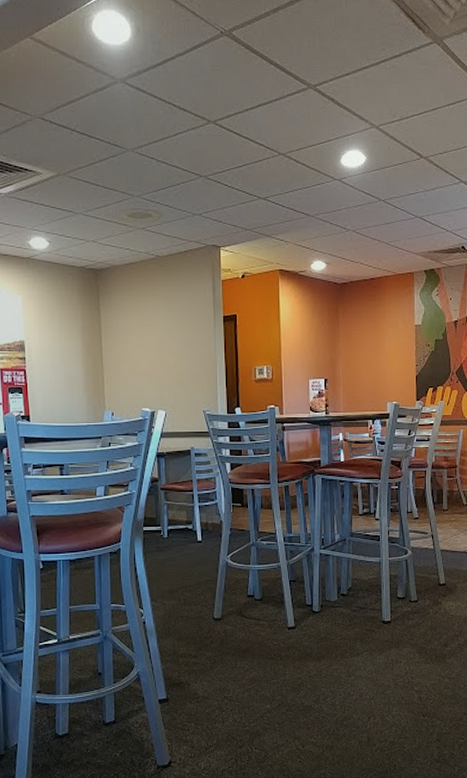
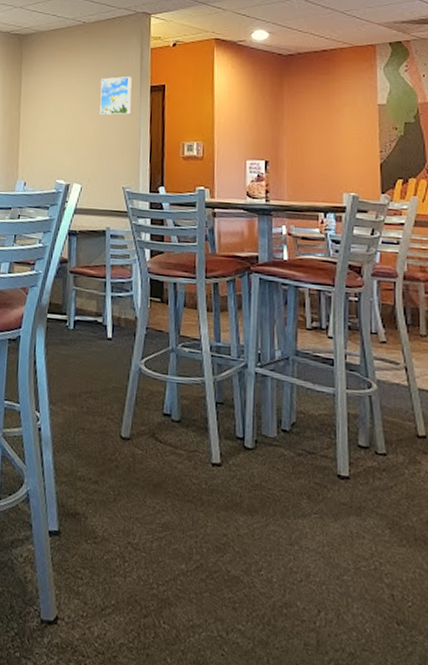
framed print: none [176,308,207,345] -> present [100,76,132,115]

